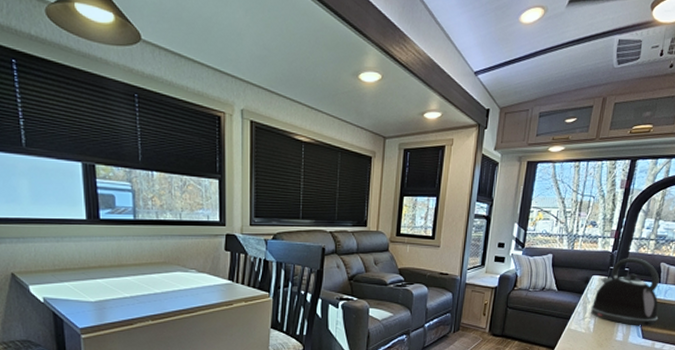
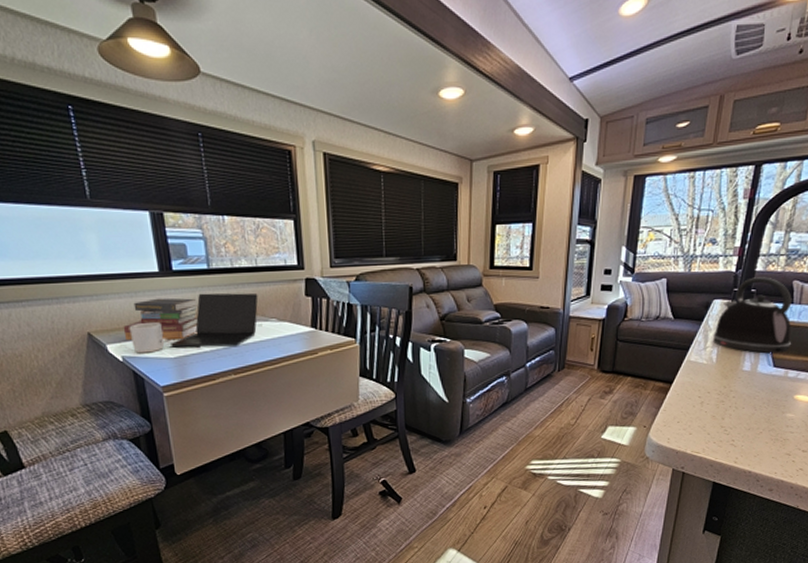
books: none [47,244,121,285] -> present [123,298,198,341]
mug: none [52,266,86,296] -> present [129,321,165,354]
laptop: none [92,242,180,295] -> present [171,293,258,348]

